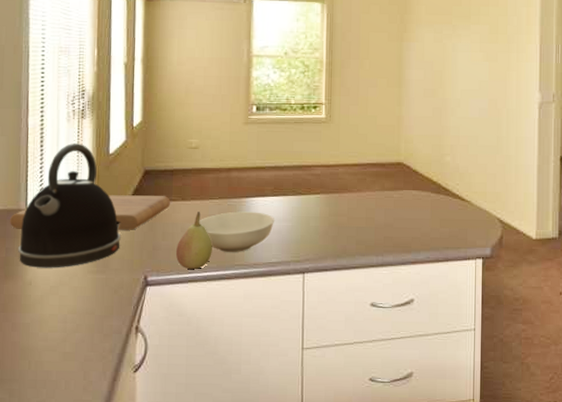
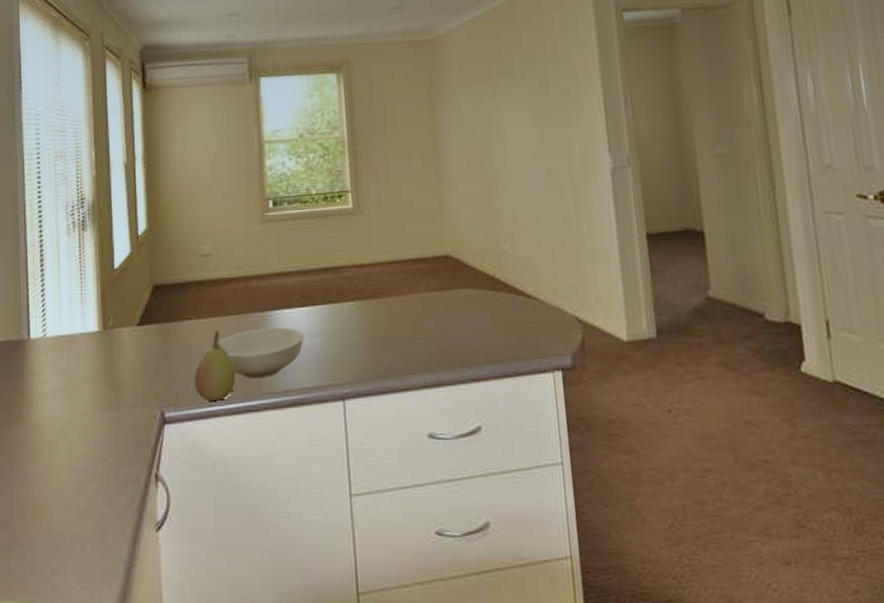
cutting board: present [10,195,171,230] -> none [13,314,185,363]
kettle: present [17,143,121,268] -> none [21,259,132,408]

